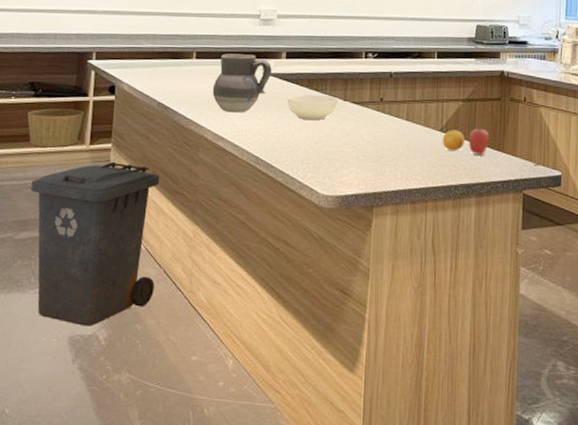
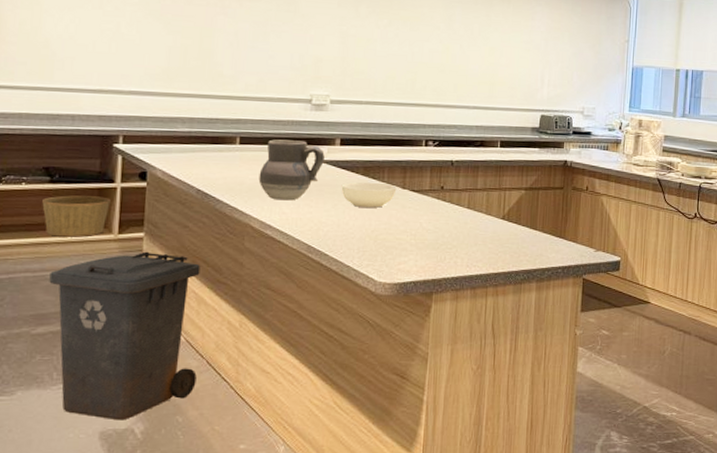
fruit: present [442,130,465,151] -> none [503,217,526,239]
fruit: present [468,126,490,155] -> none [530,214,551,242]

